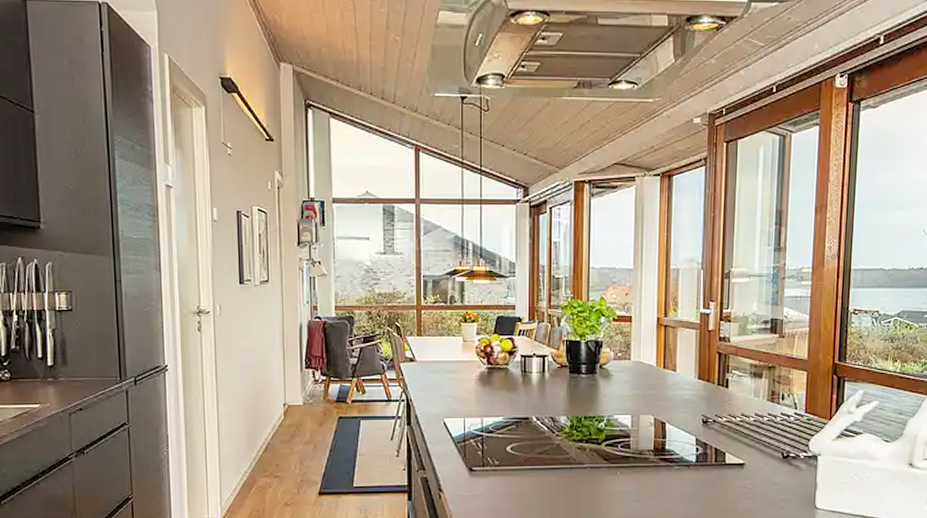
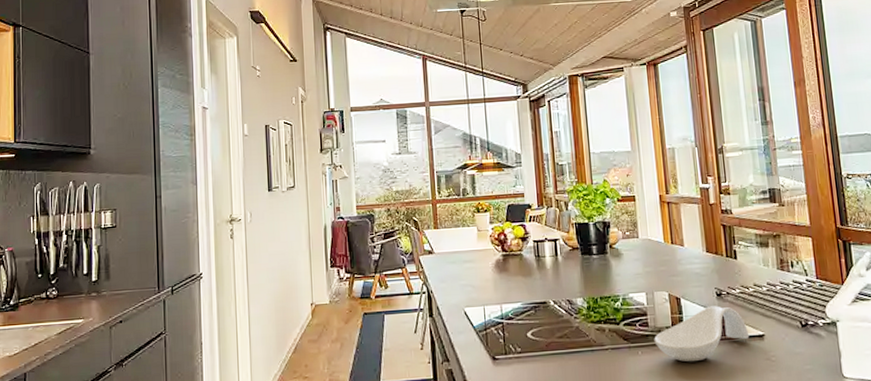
spoon rest: none [634,432,730,485] -> present [654,306,750,362]

